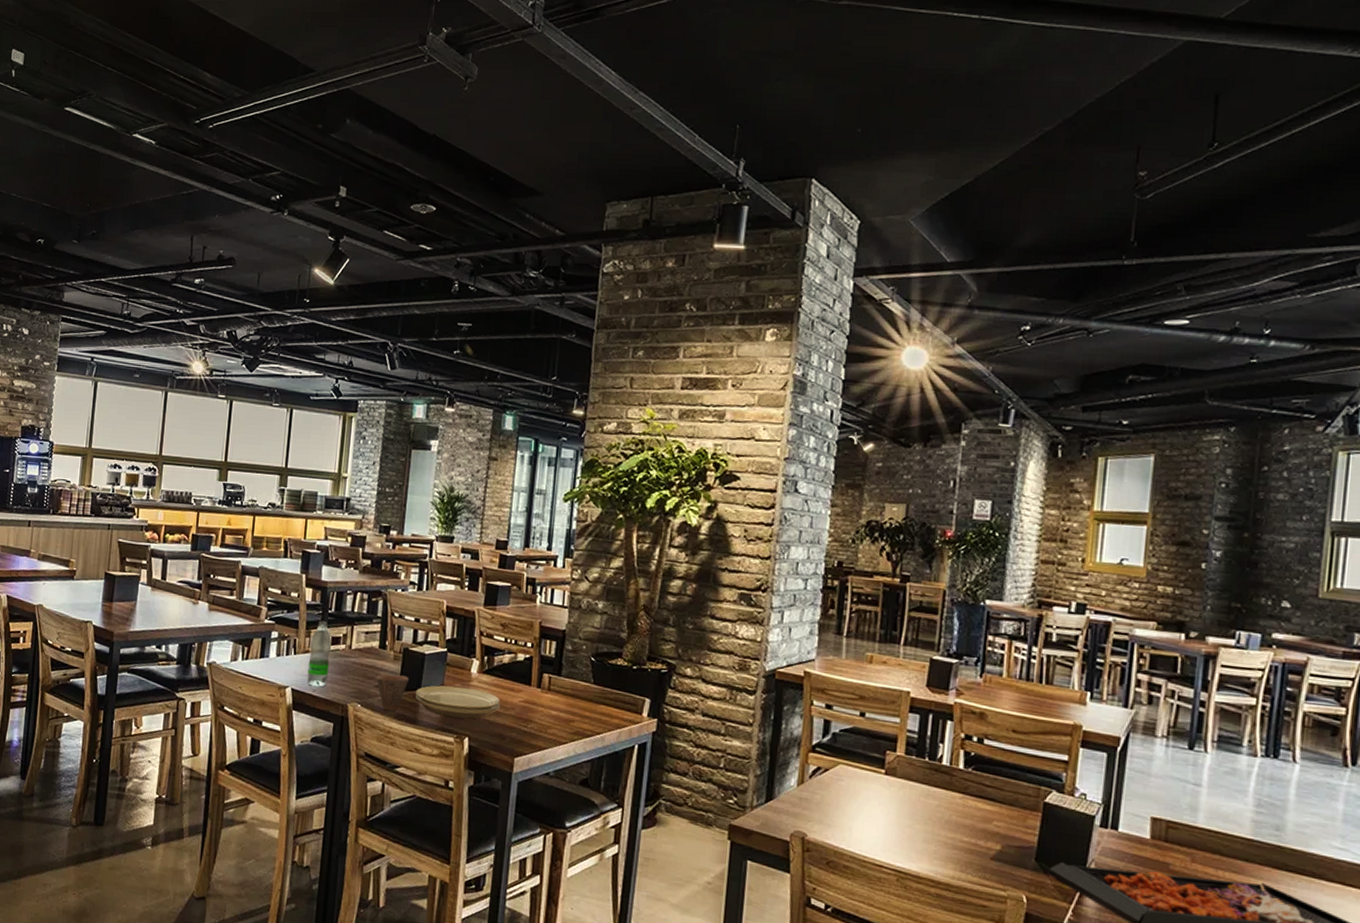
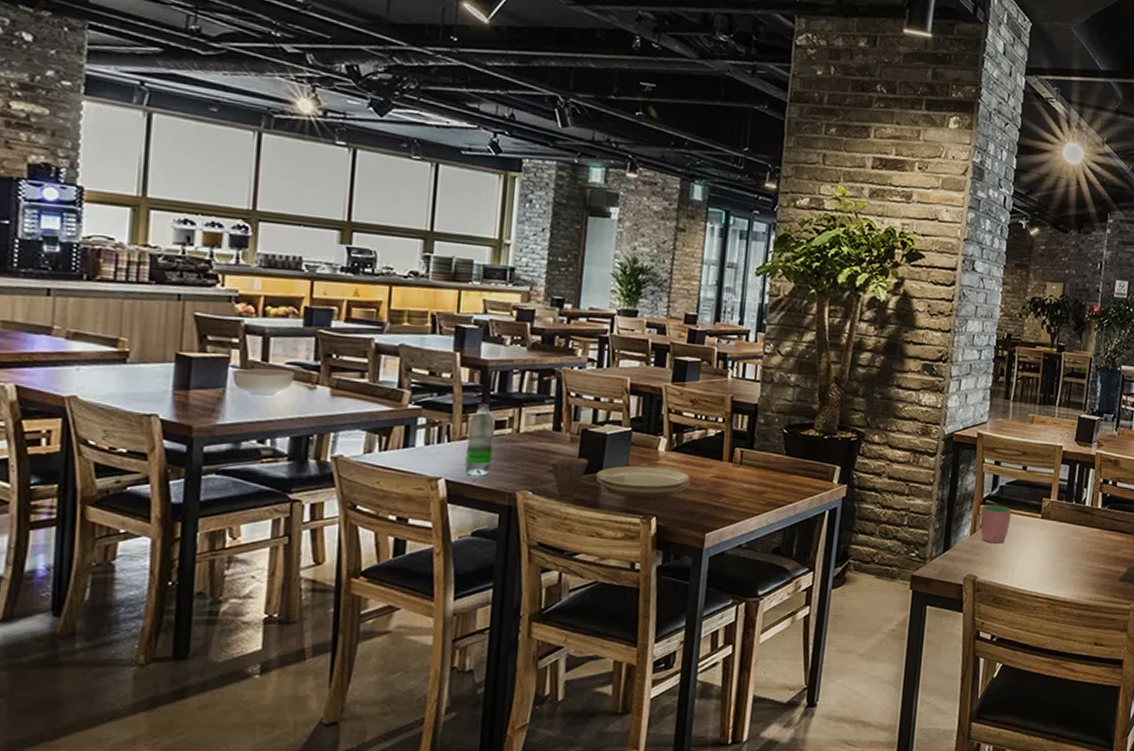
bowl: none [141,585,184,610] -> present [233,368,296,397]
cup: none [809,752,848,799] -> present [980,504,1012,544]

